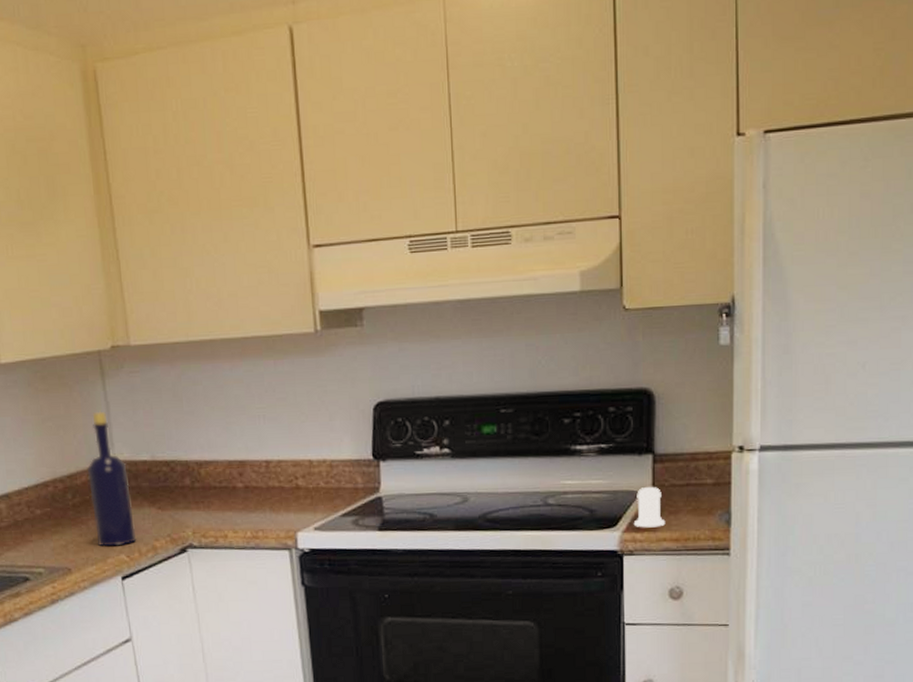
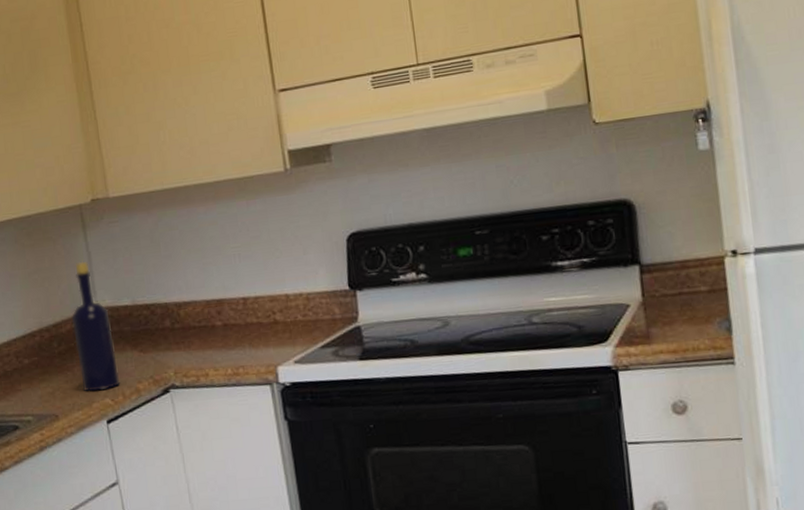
salt shaker: present [633,486,666,528] -> none [625,297,661,341]

